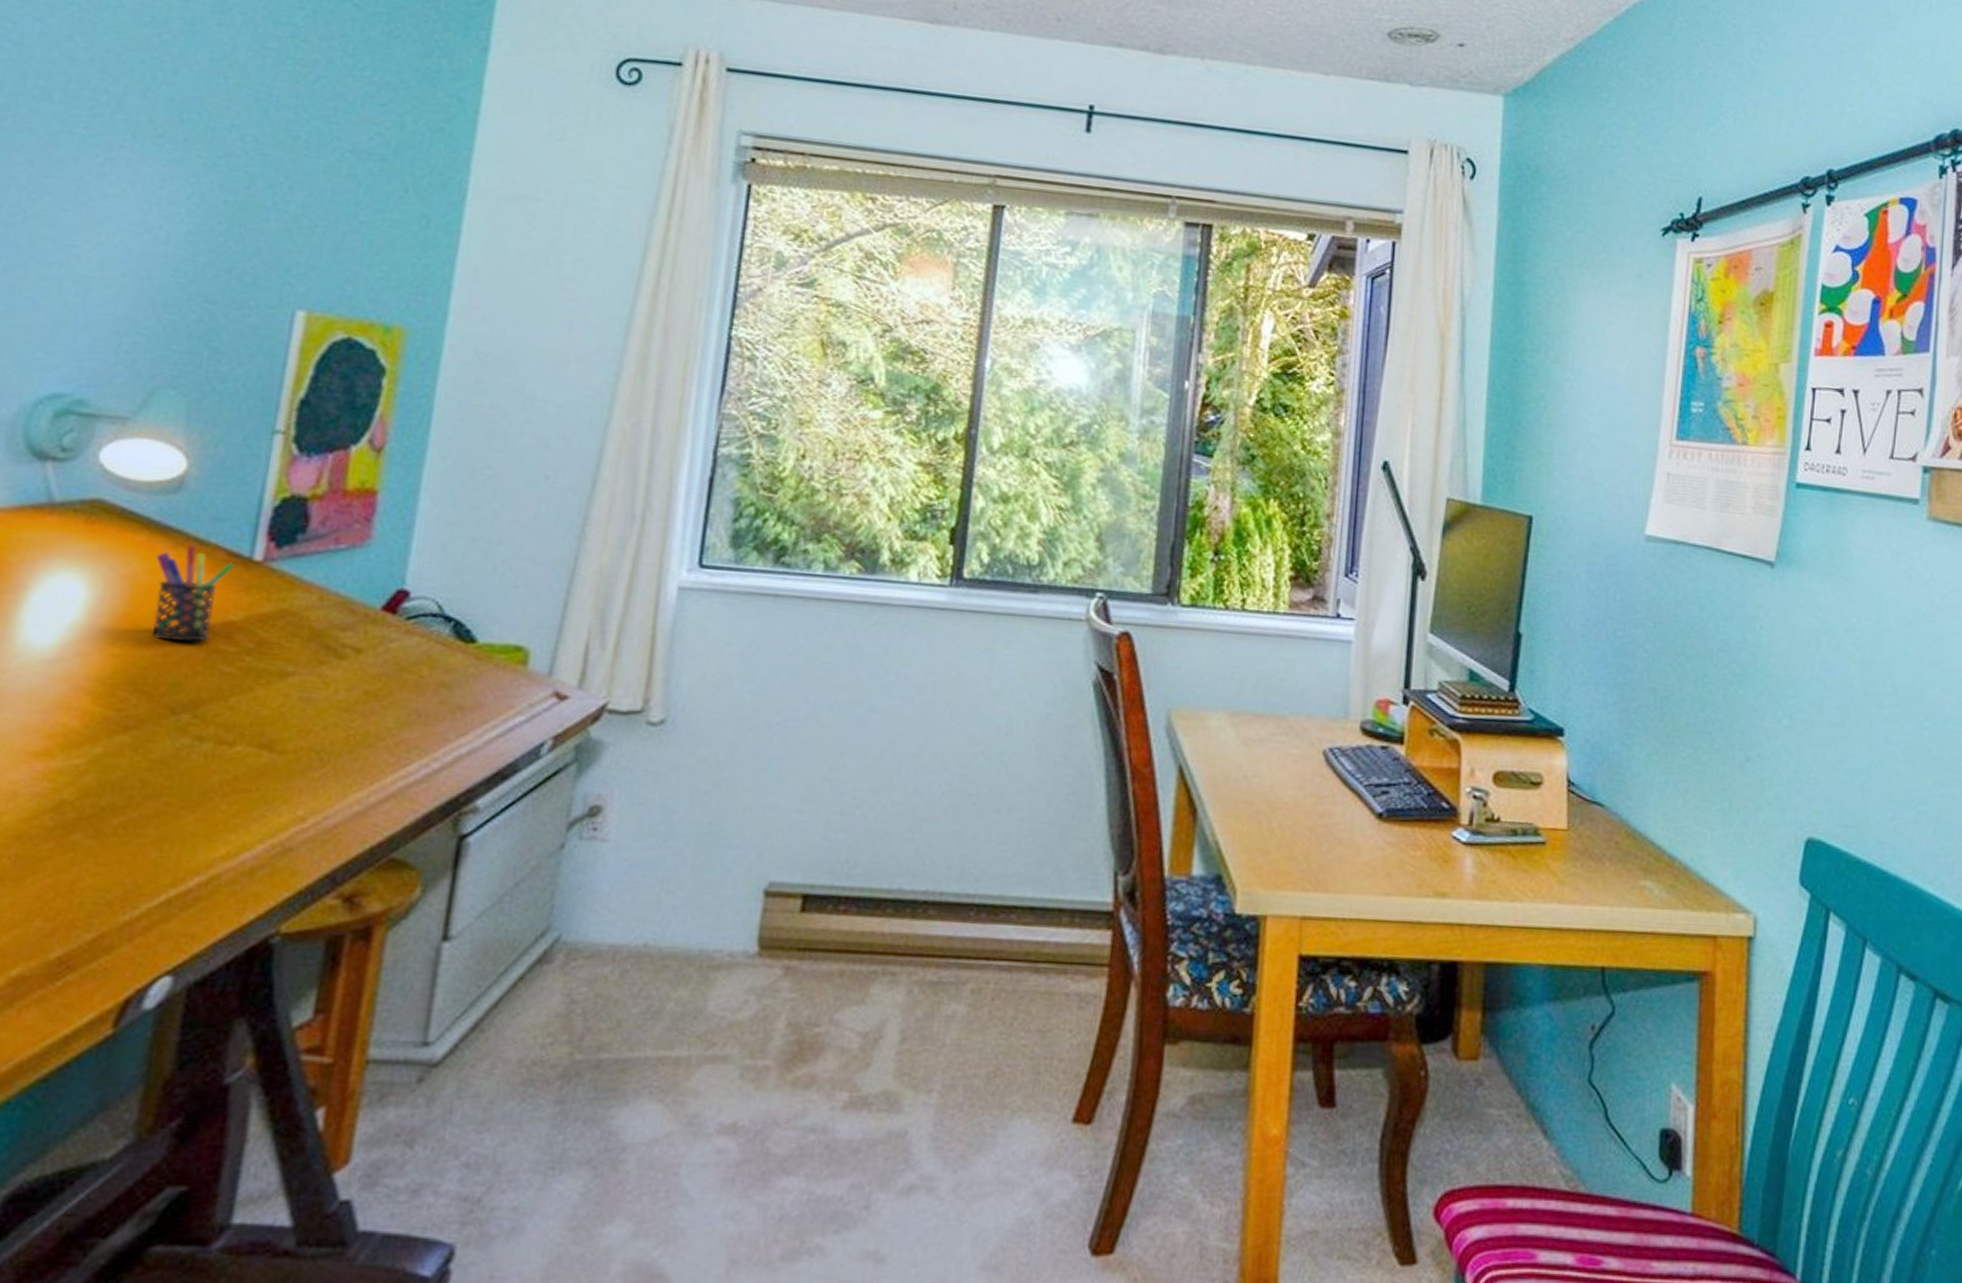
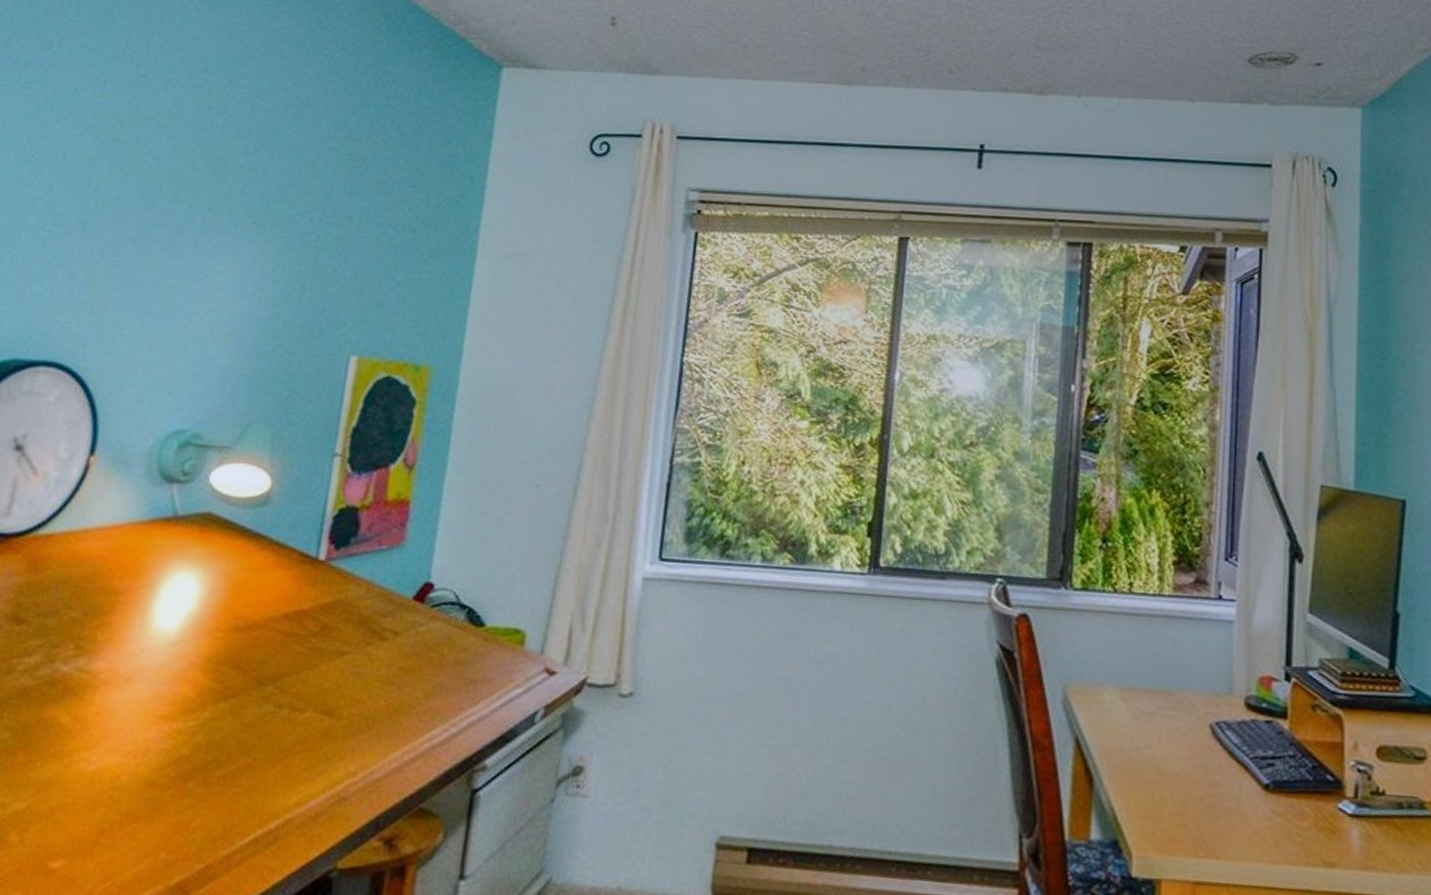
pen holder: present [151,545,235,642] -> none [245,548,305,627]

